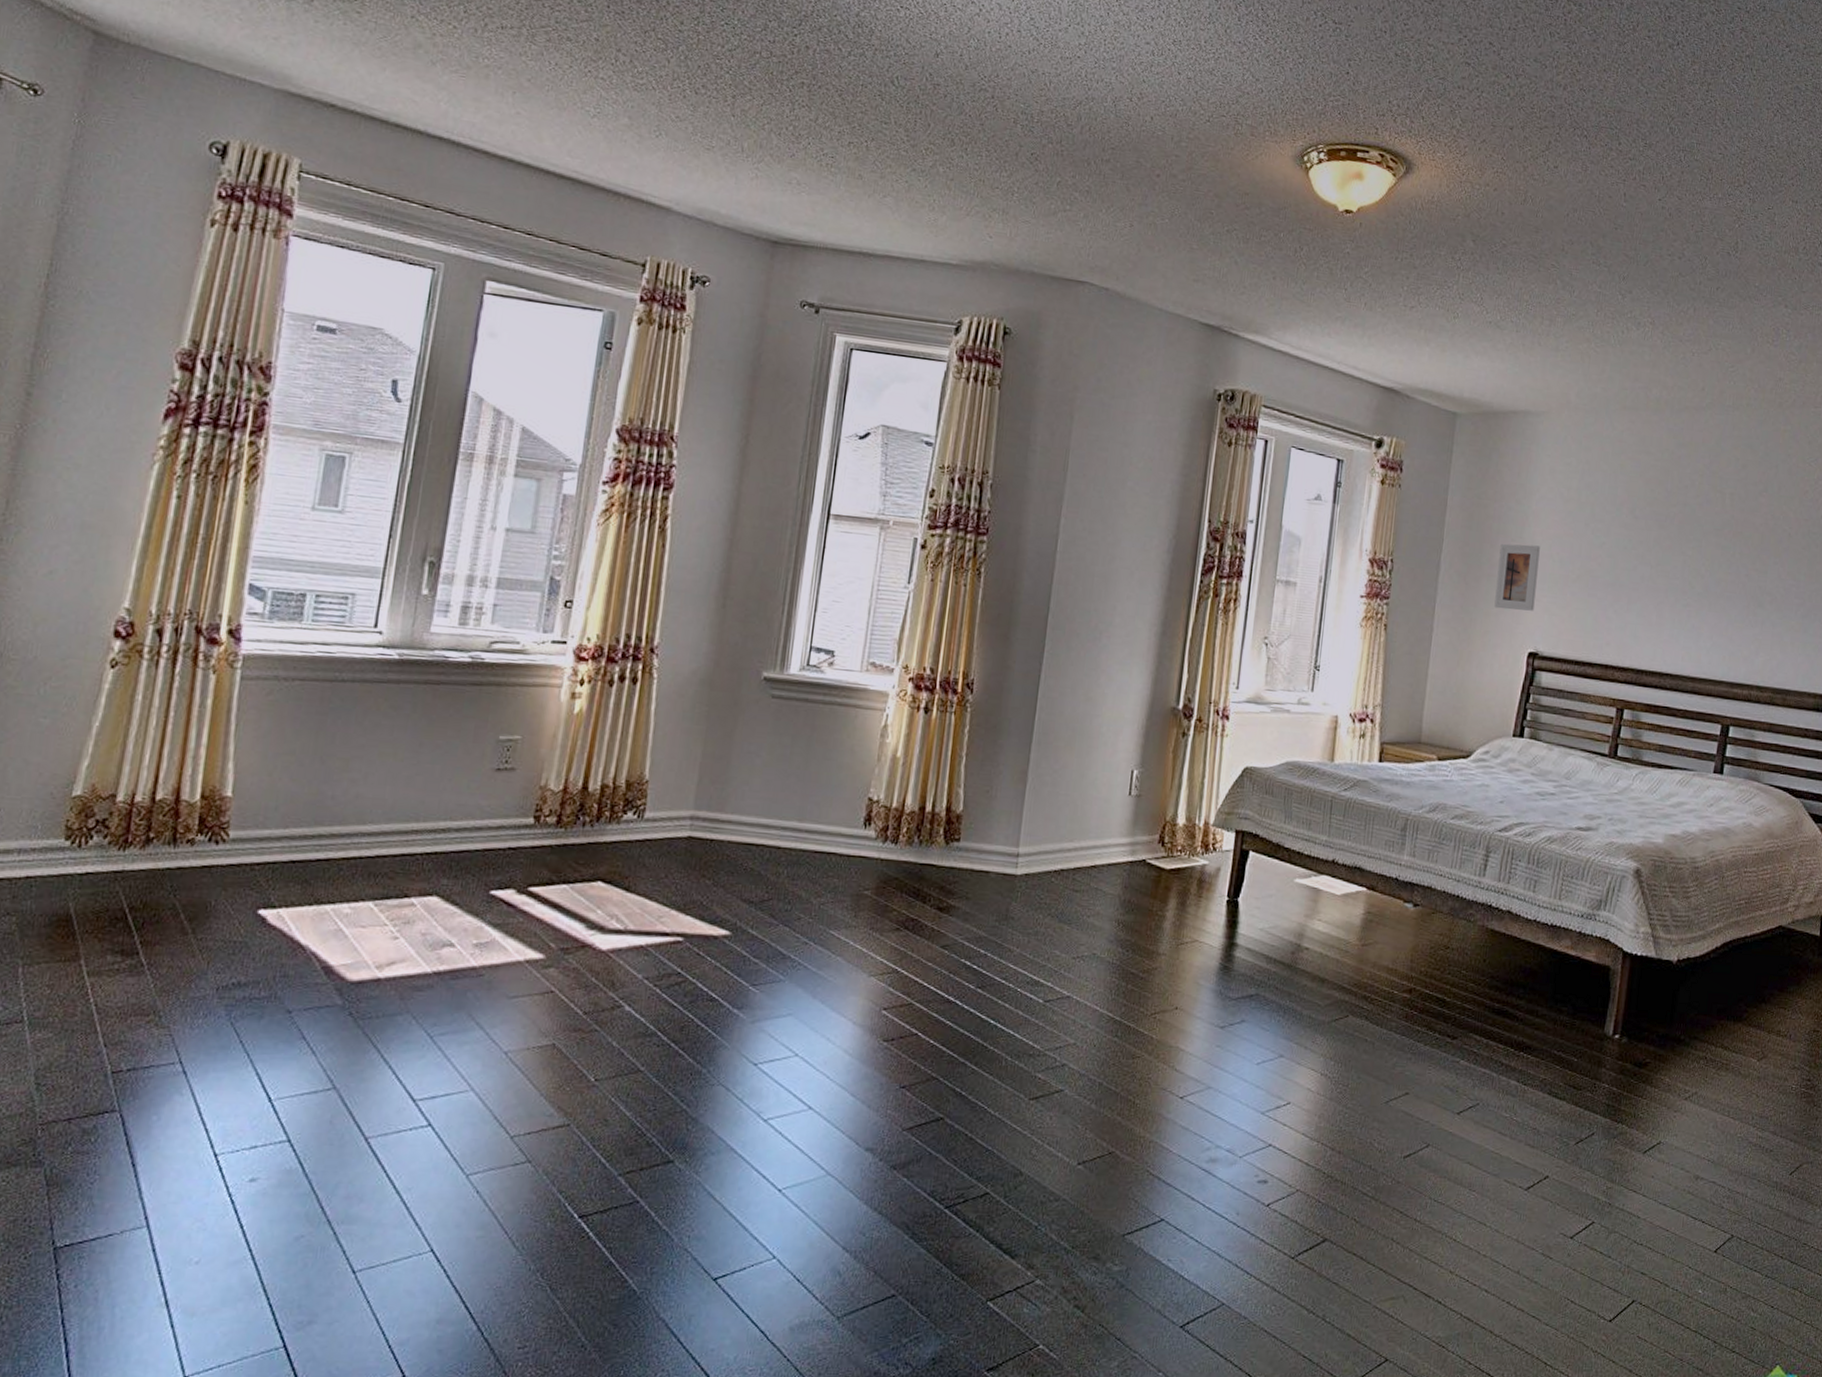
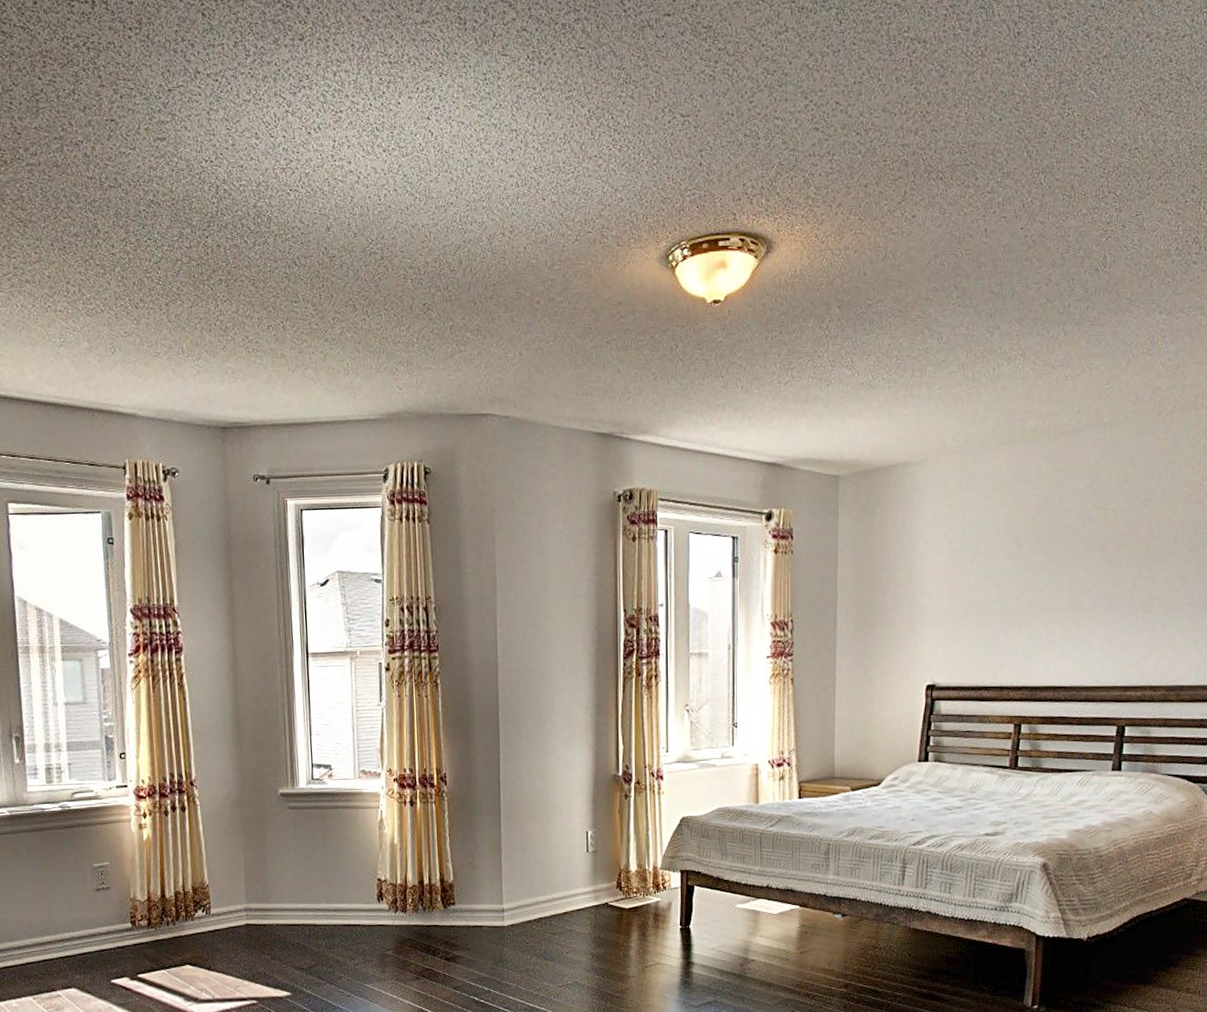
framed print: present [1494,543,1540,611] -> none [891,587,929,650]

